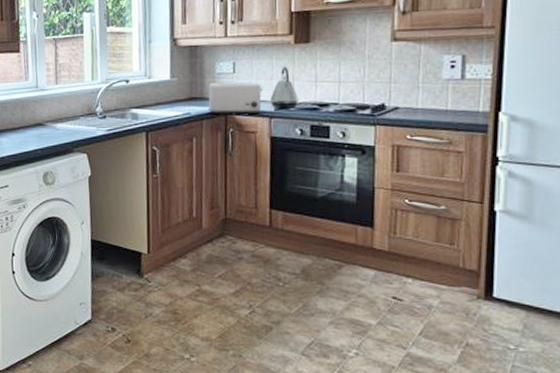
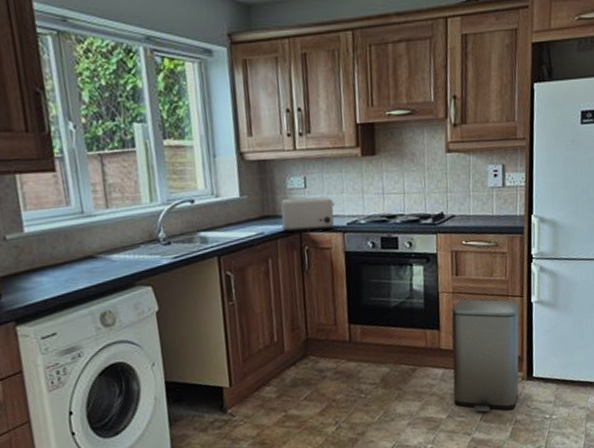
kettle: present [270,66,300,109] -> none [342,179,370,223]
pedal bin: none [386,198,477,331] -> present [452,298,519,412]

